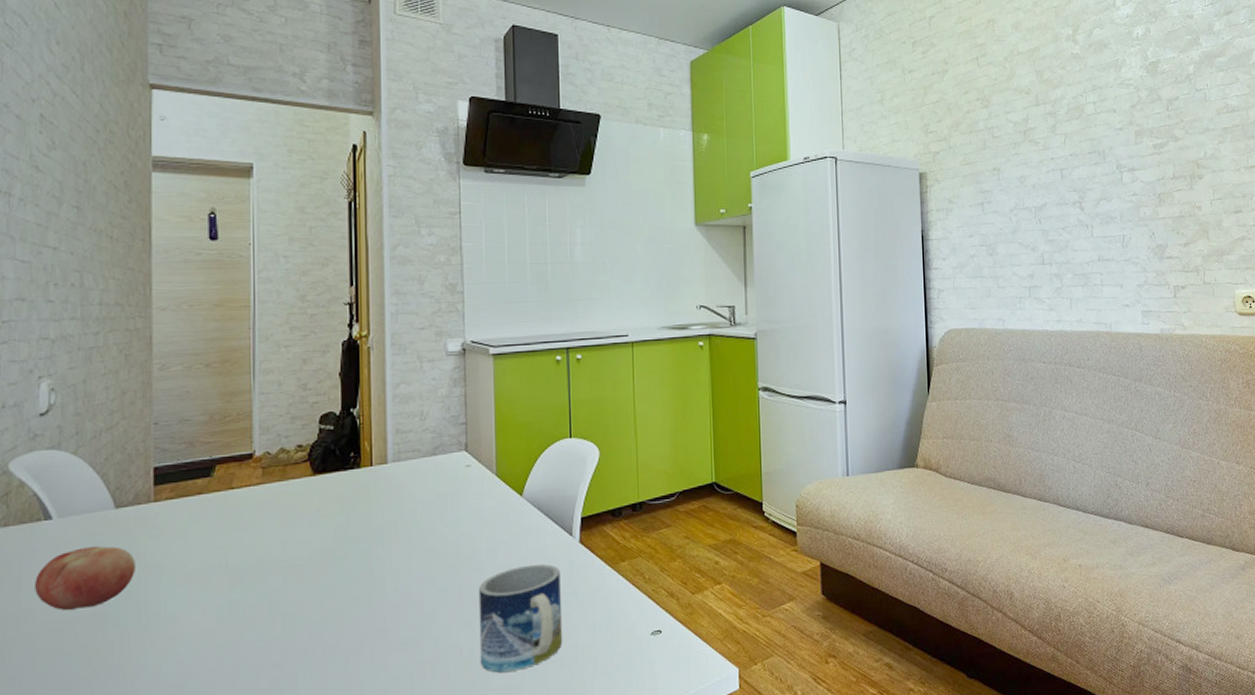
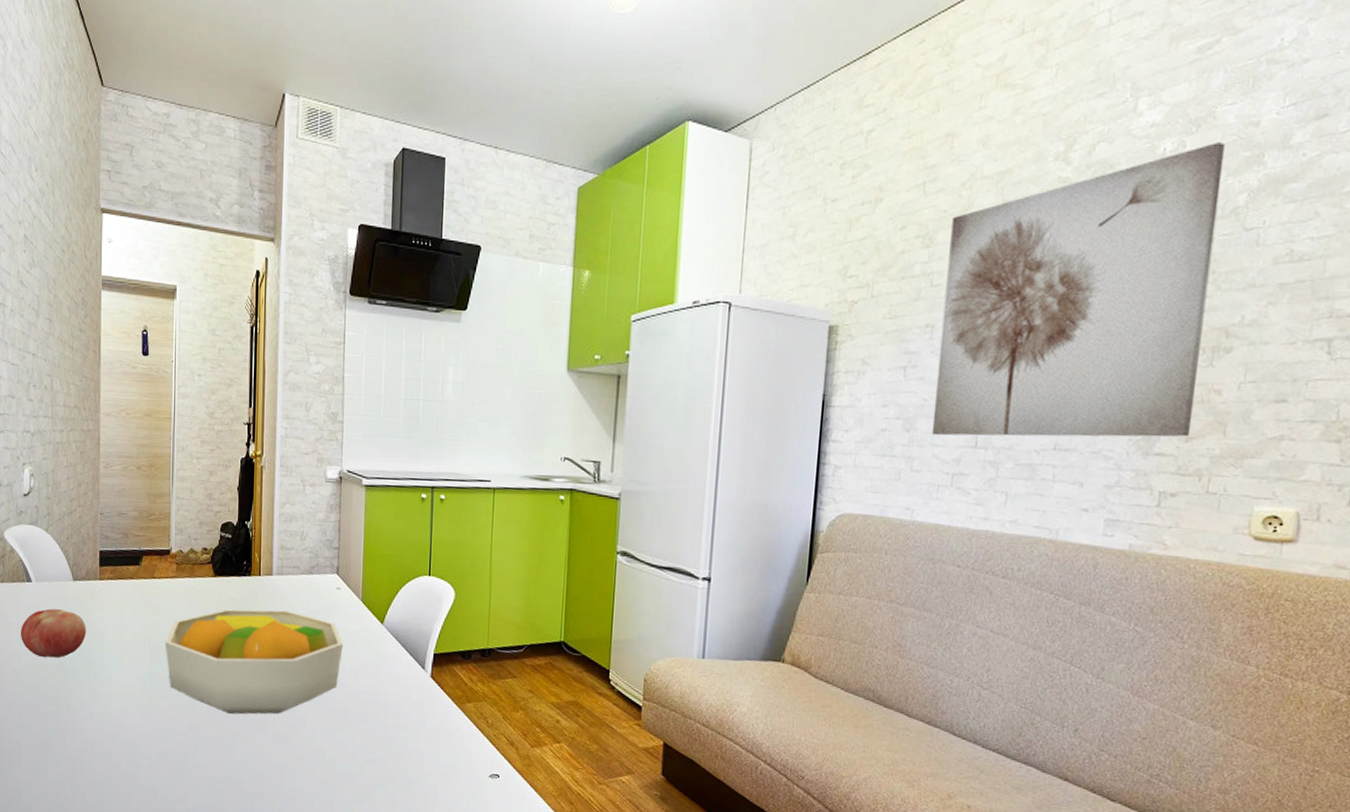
fruit bowl: none [249,499,477,629] -> present [165,609,343,714]
mug: present [478,564,562,673] -> none [339,689,412,783]
wall art: none [1002,29,1187,257] -> present [931,142,1226,437]

